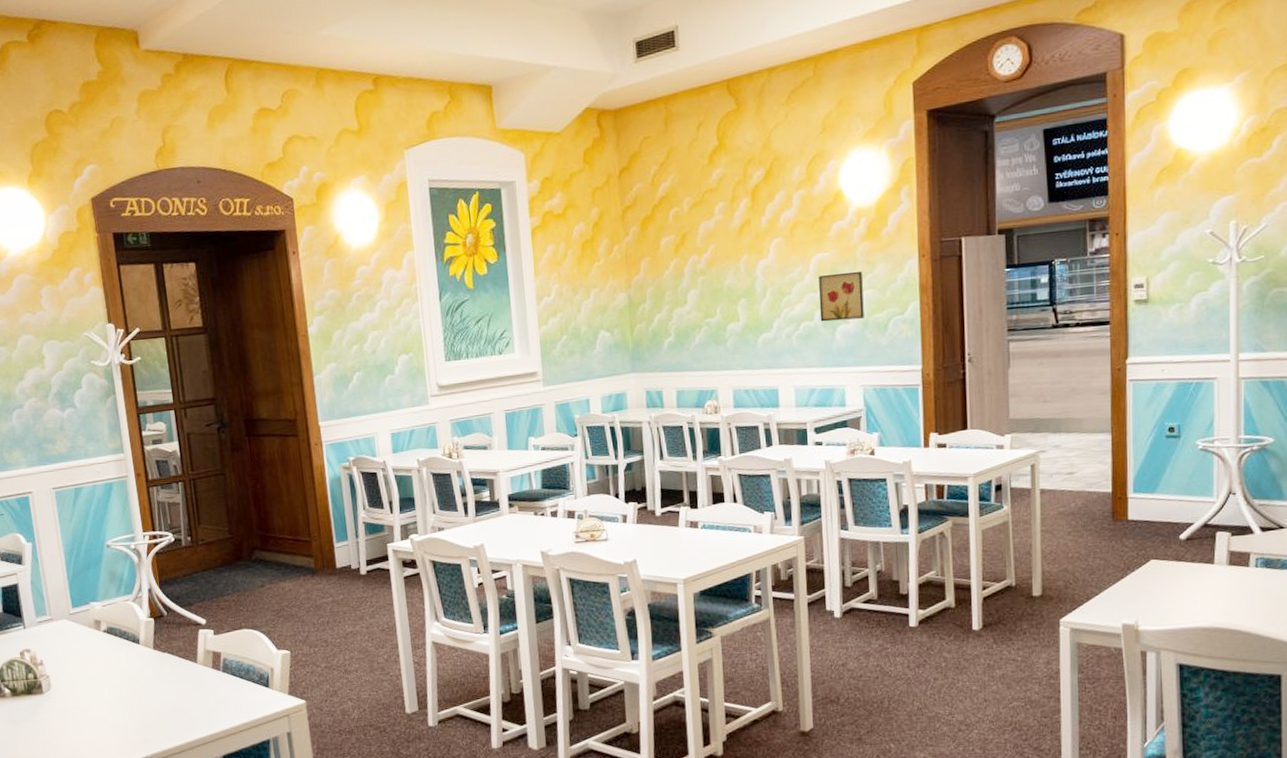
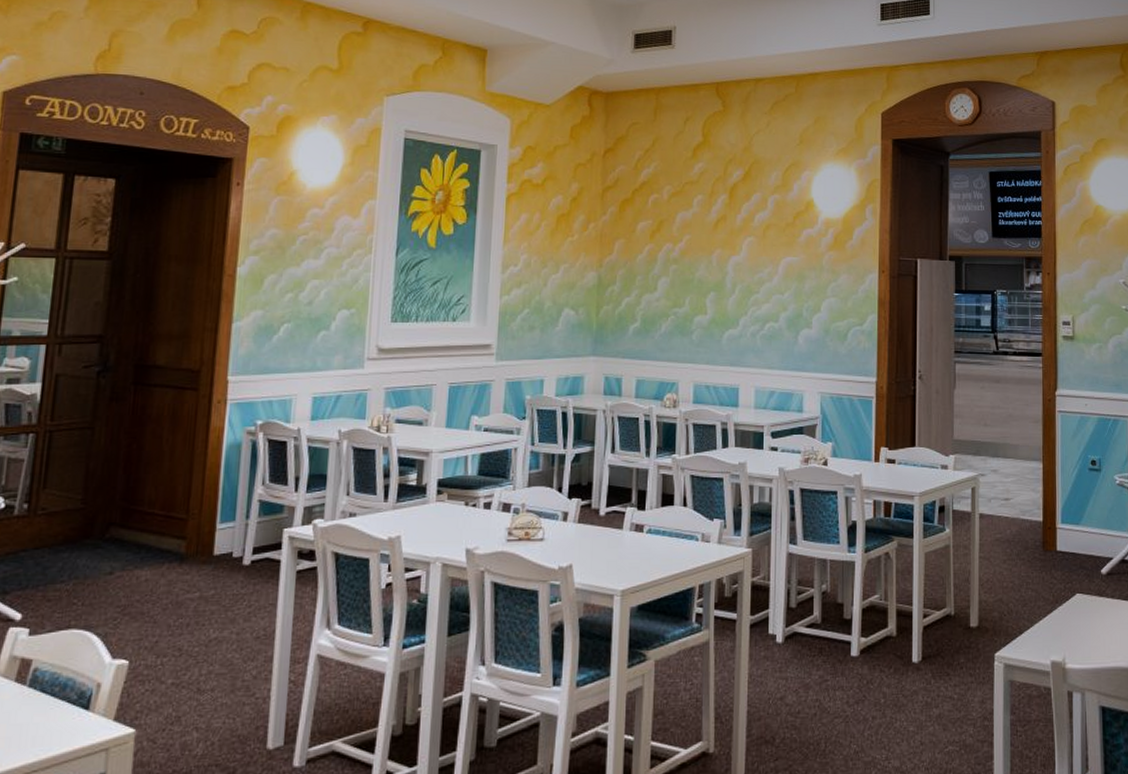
wall art: present [819,271,864,322] -> none [785,278,827,325]

